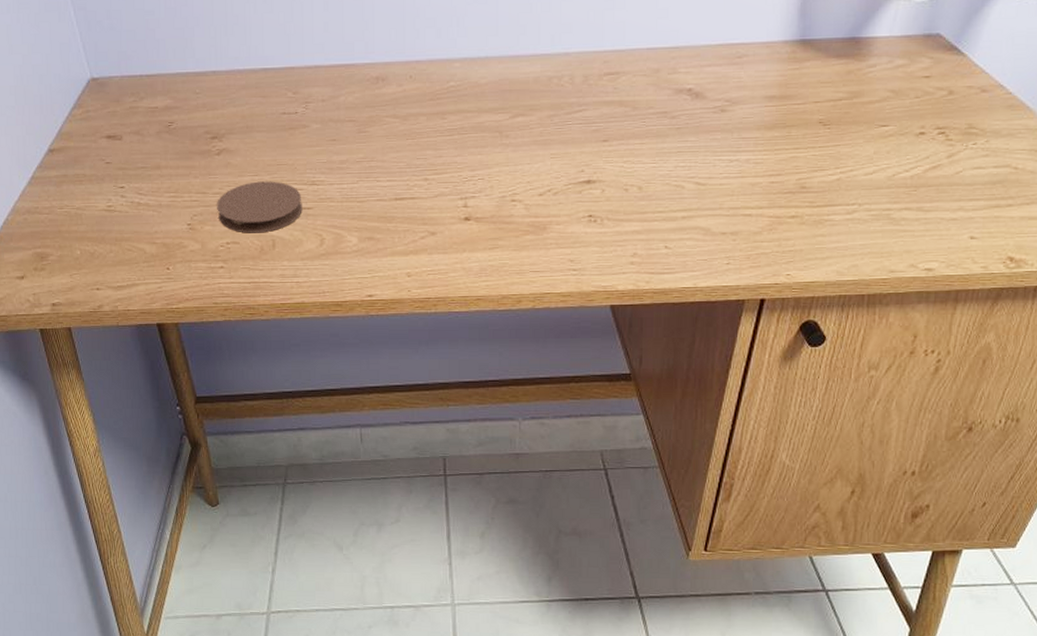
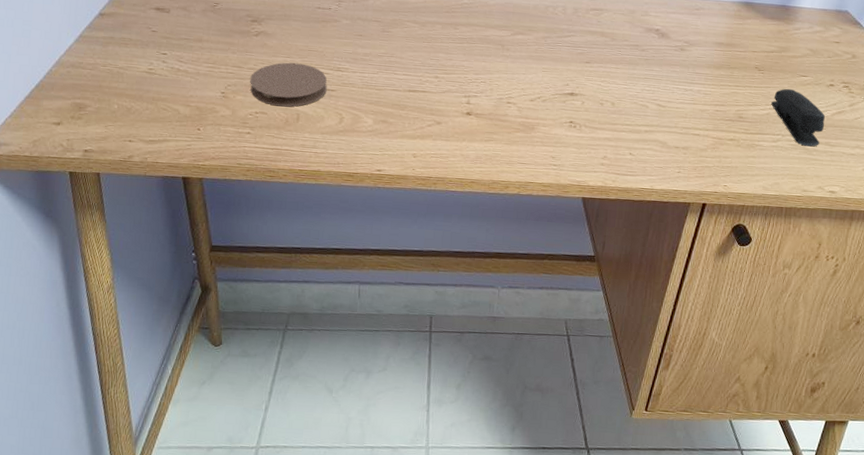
stapler: none [842,144,915,215] -> present [771,88,825,147]

